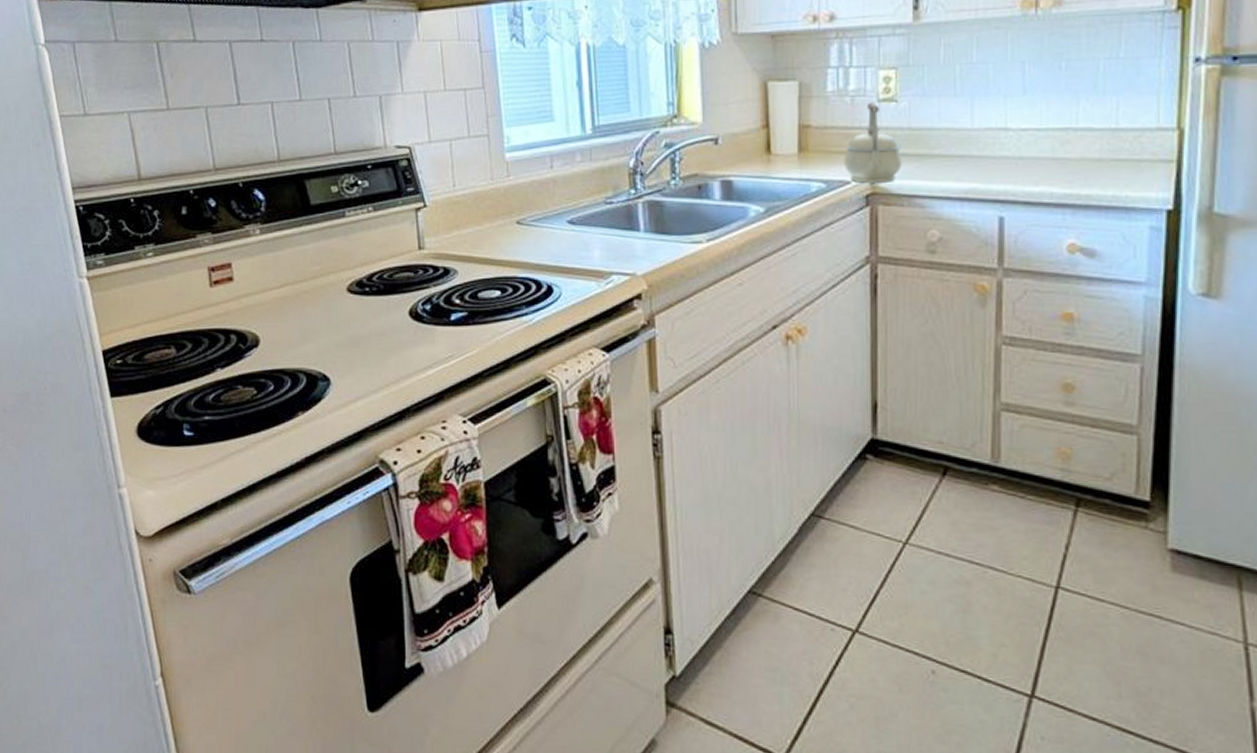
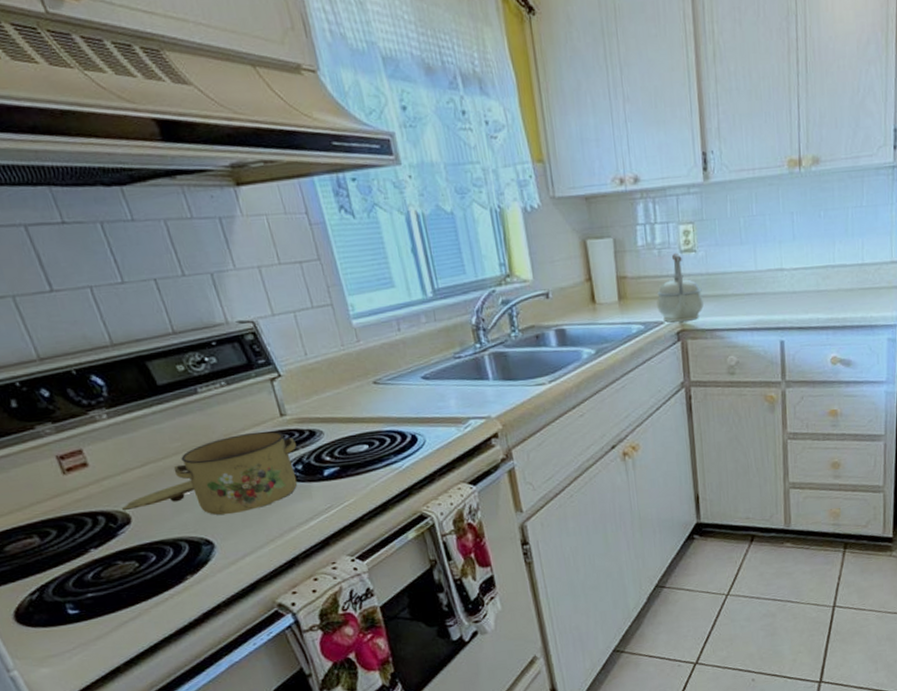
cooking pot: none [253,263,428,351] -> present [121,431,297,516]

